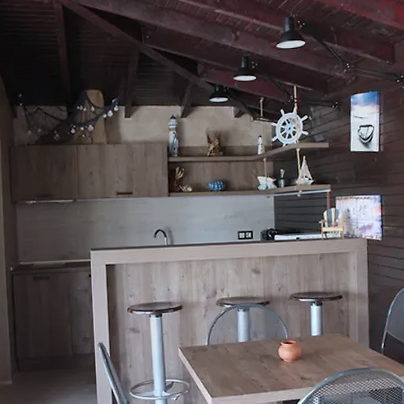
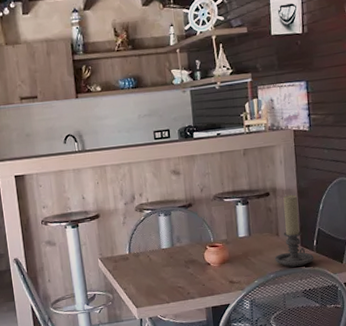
candle holder: none [345,299,382,368] -> present [275,194,314,267]

